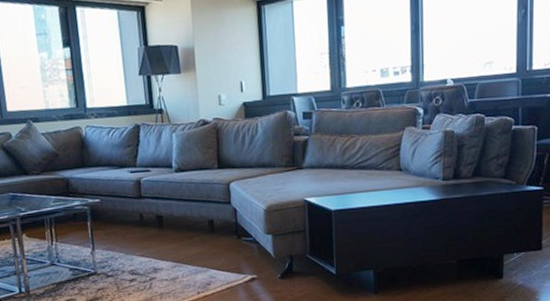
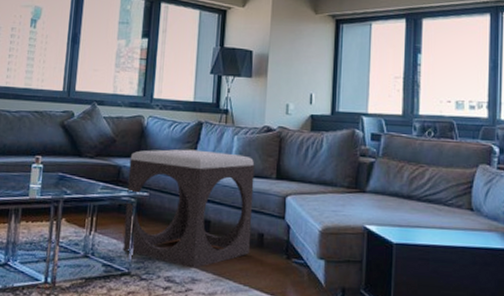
footstool: none [75,151,203,260] -> present [123,149,255,268]

